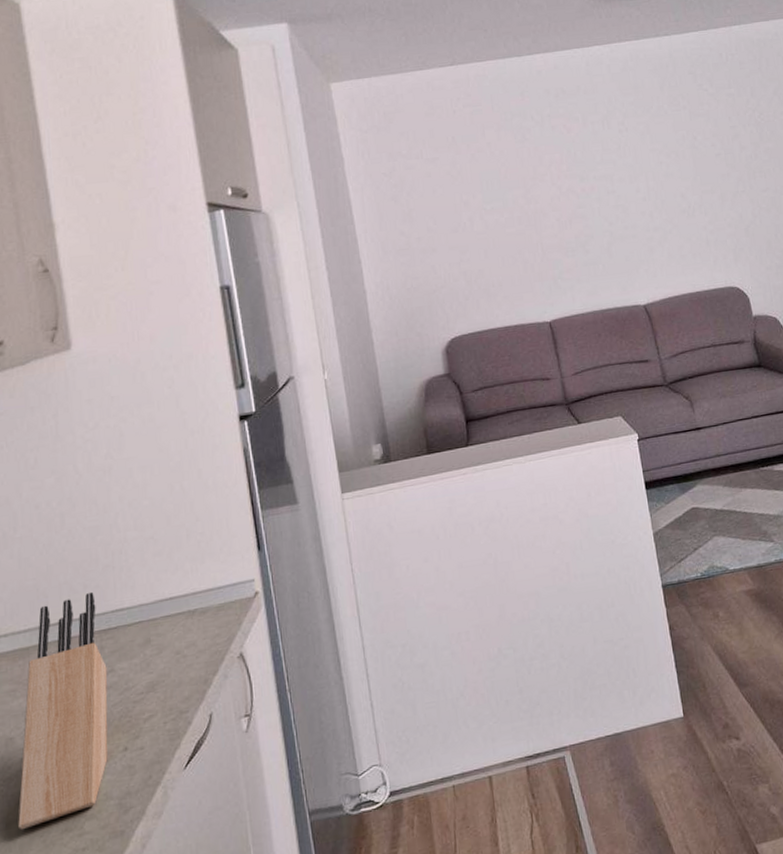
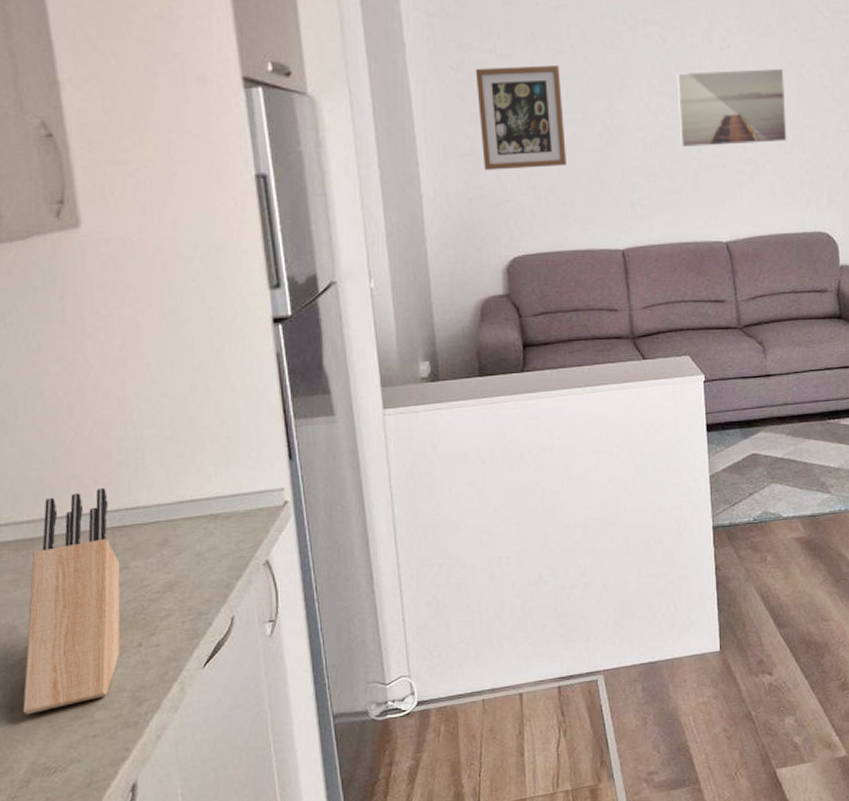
wall art: none [405,162,492,262] -> present [475,65,567,170]
wall art: none [583,143,688,222] -> present [677,69,786,146]

